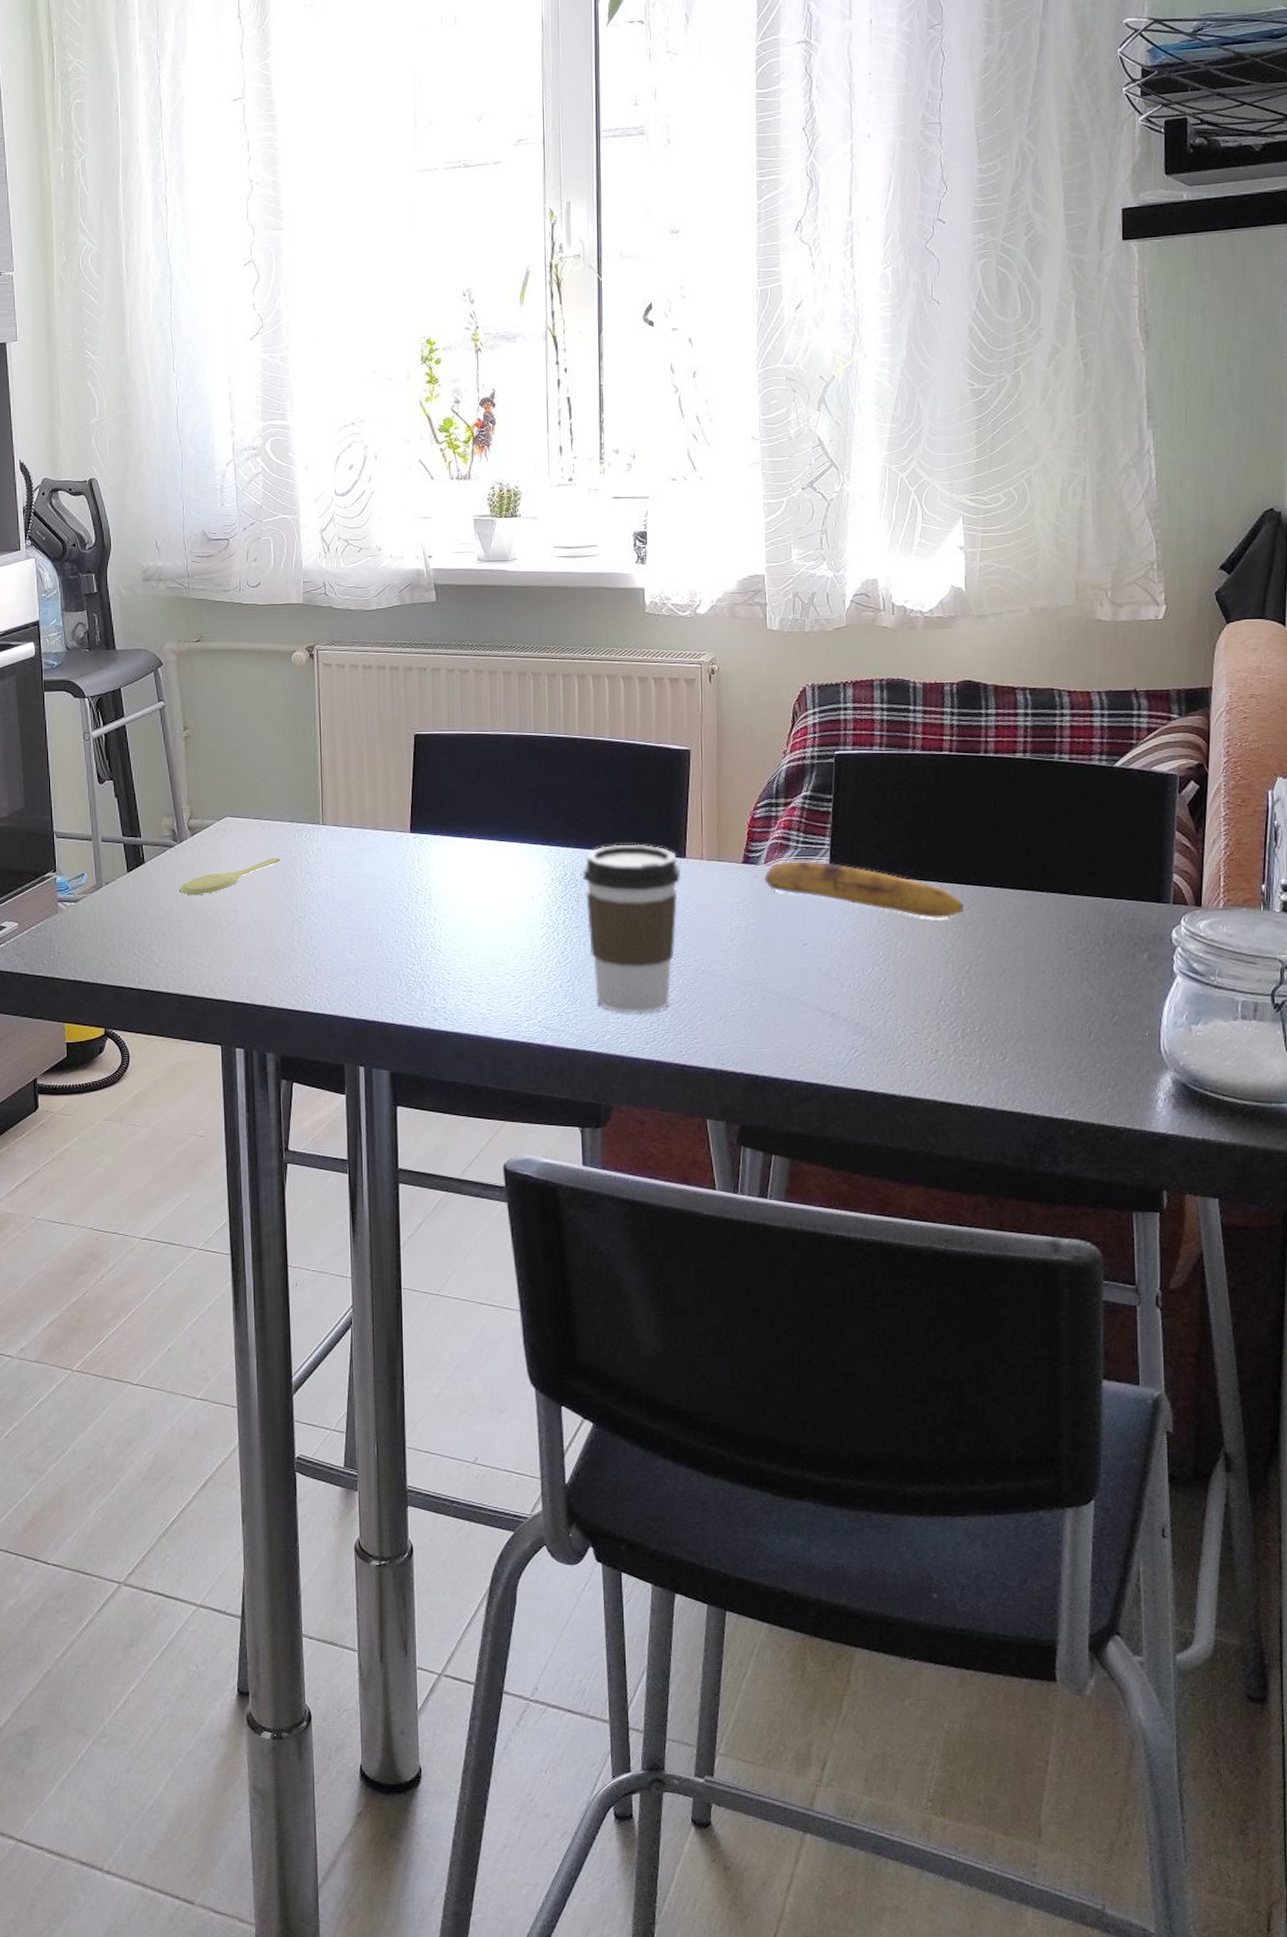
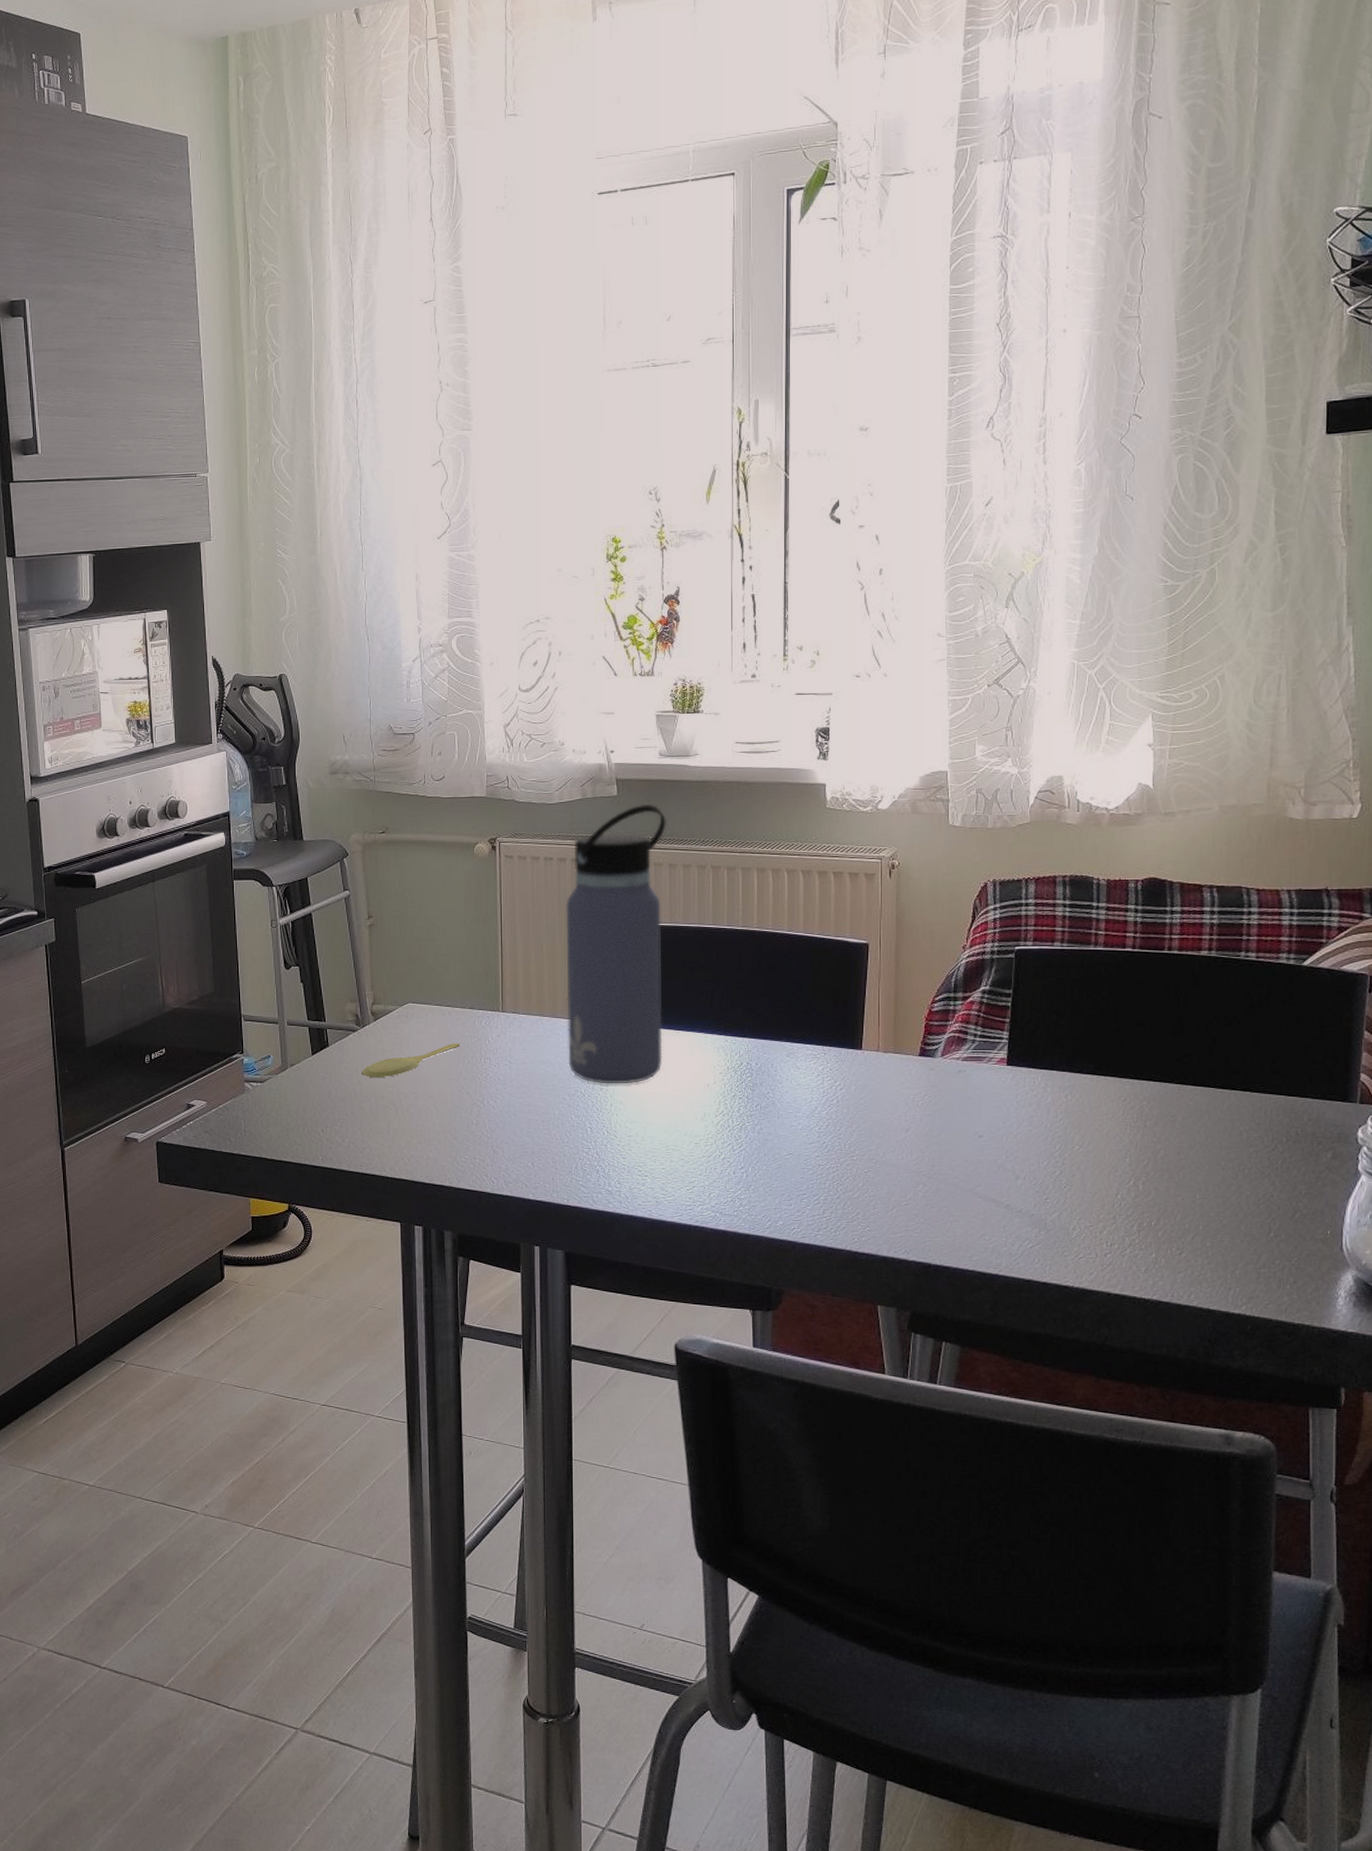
water bottle: none [386,609,486,898] -> present [566,804,666,1084]
coffee cup: present [583,844,681,1014] -> none [759,1035,857,1201]
banana: present [763,860,965,919] -> none [940,1054,1144,1114]

